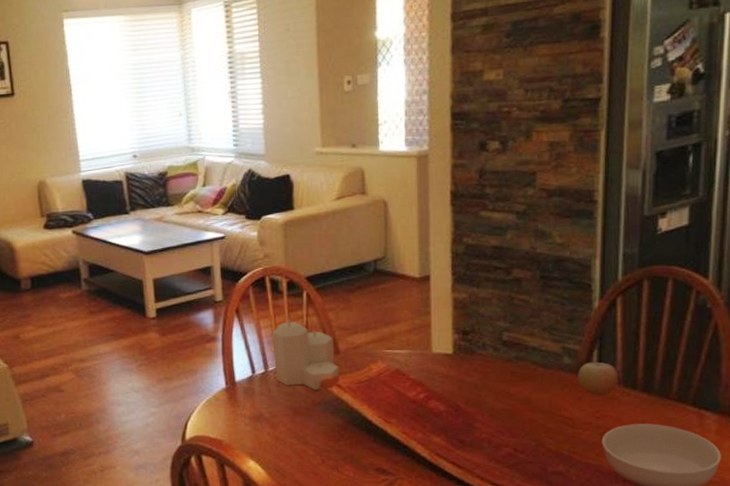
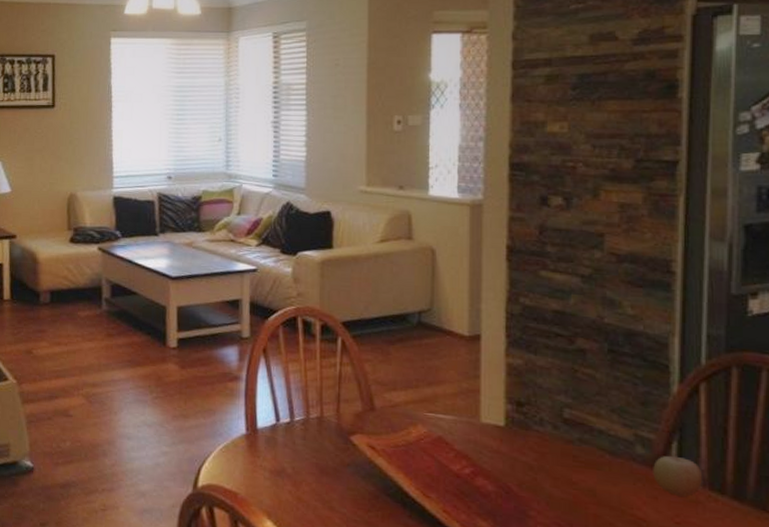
candle: present [272,316,339,390] -> none [301,363,373,450]

